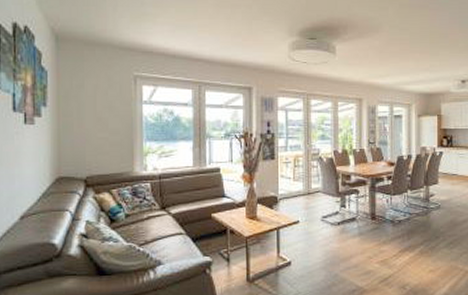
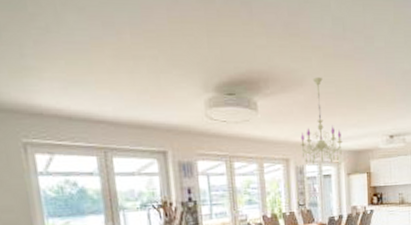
chandelier: none [374,25,415,105] -> present [300,77,343,164]

